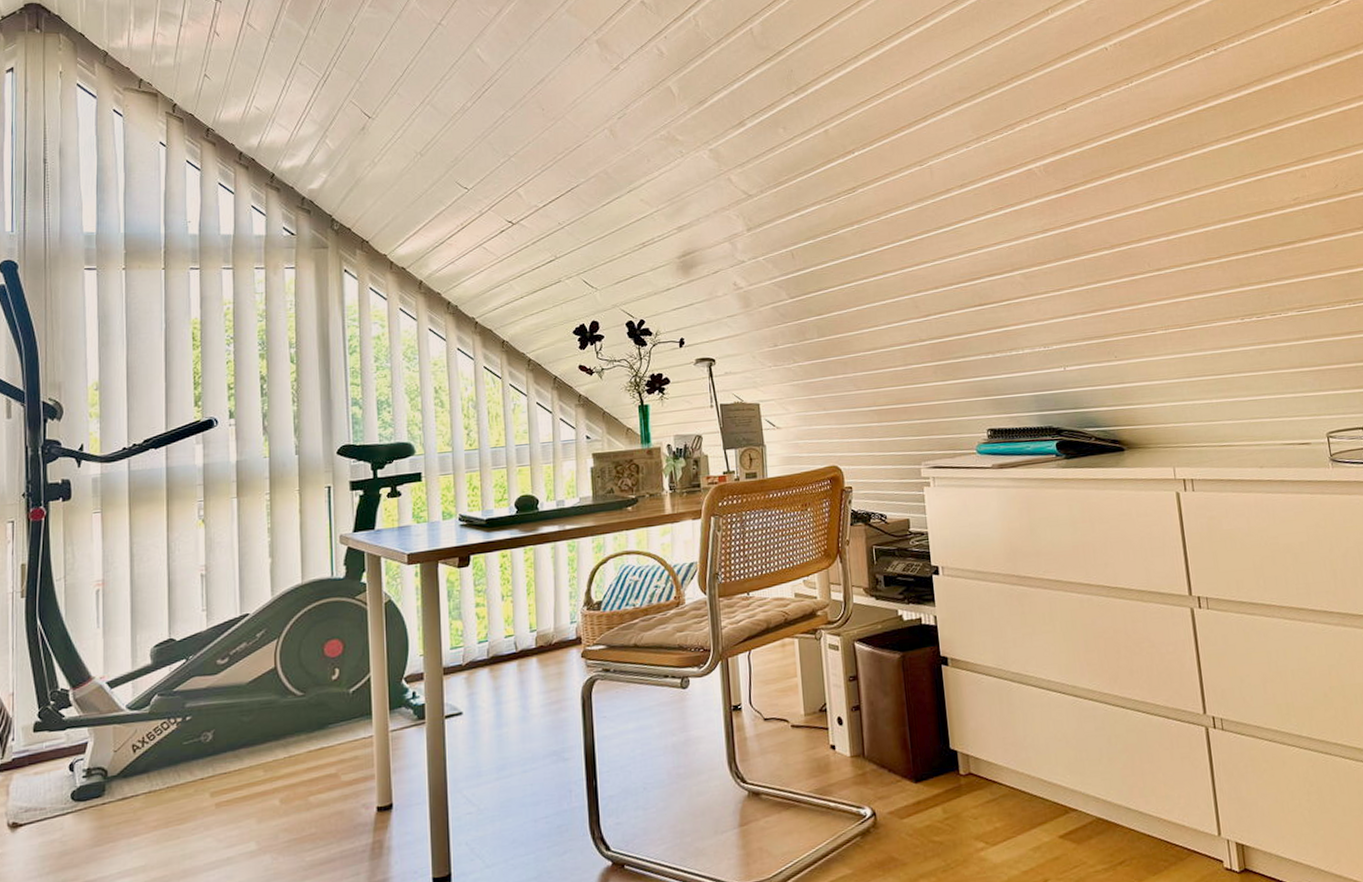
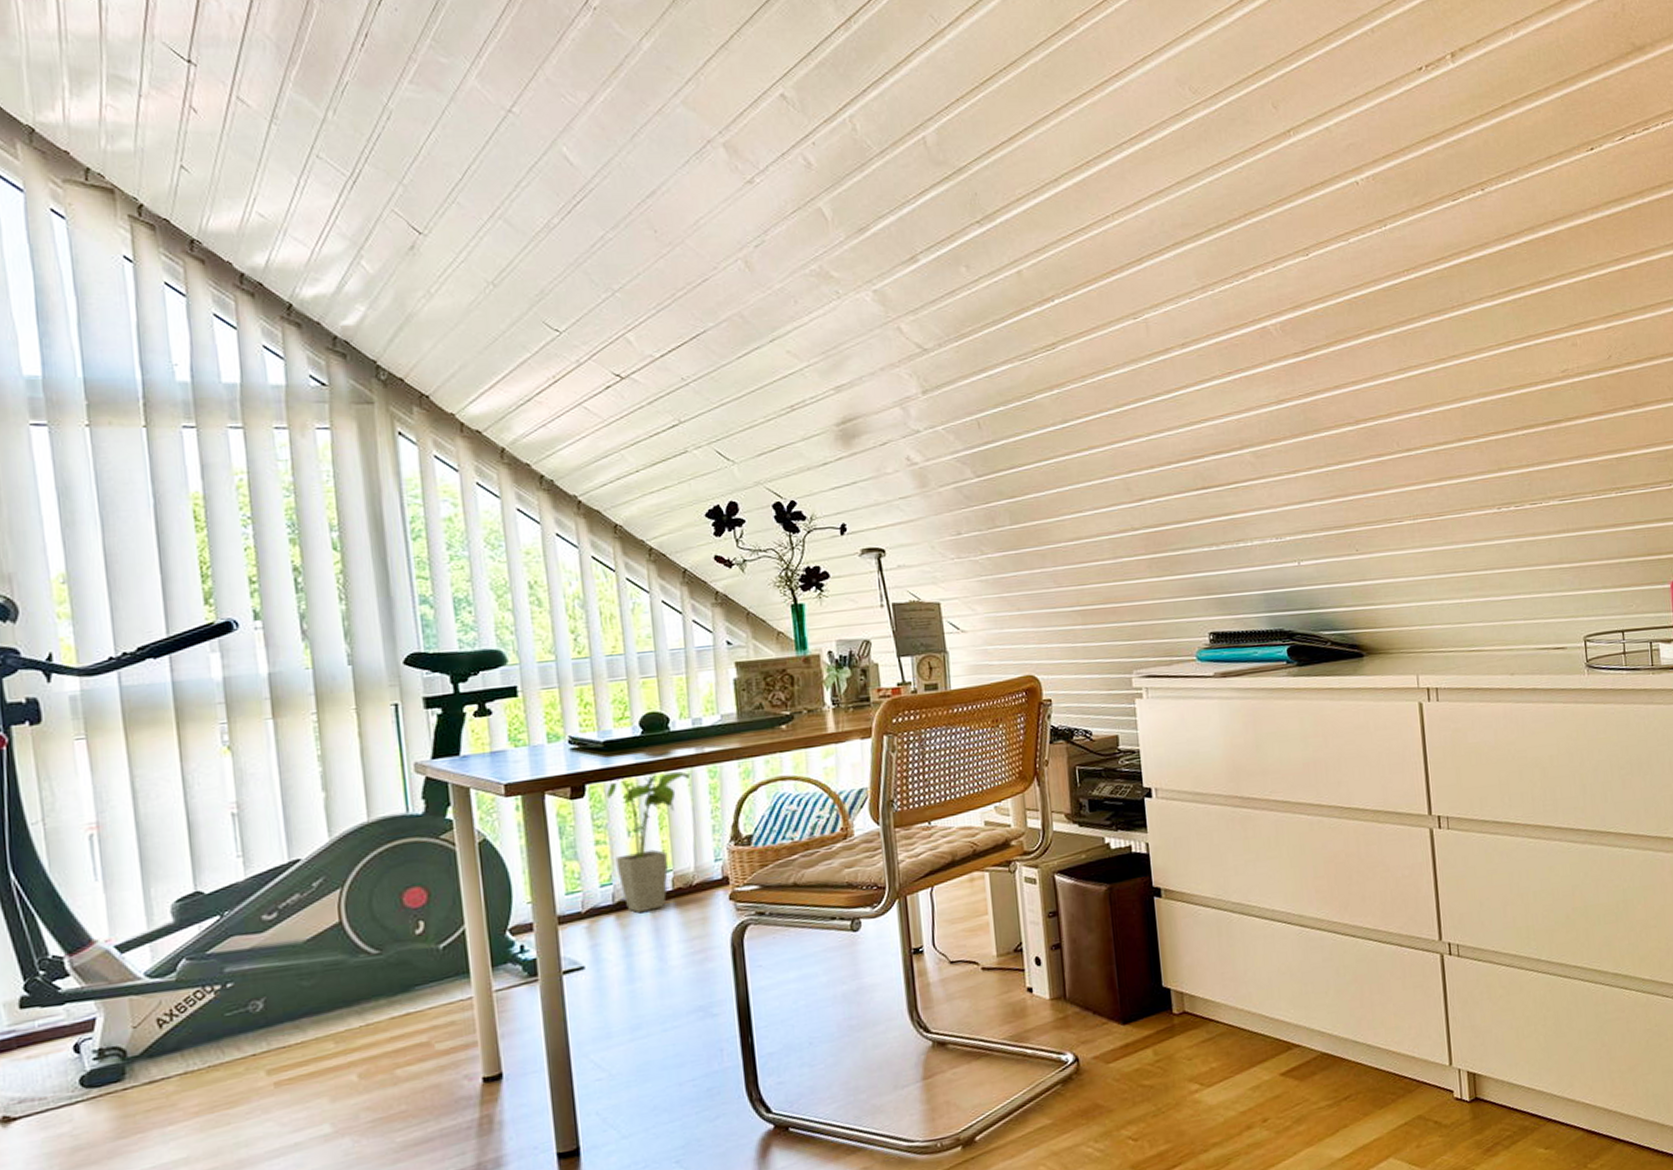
house plant: none [486,545,553,667] -> present [606,771,690,914]

